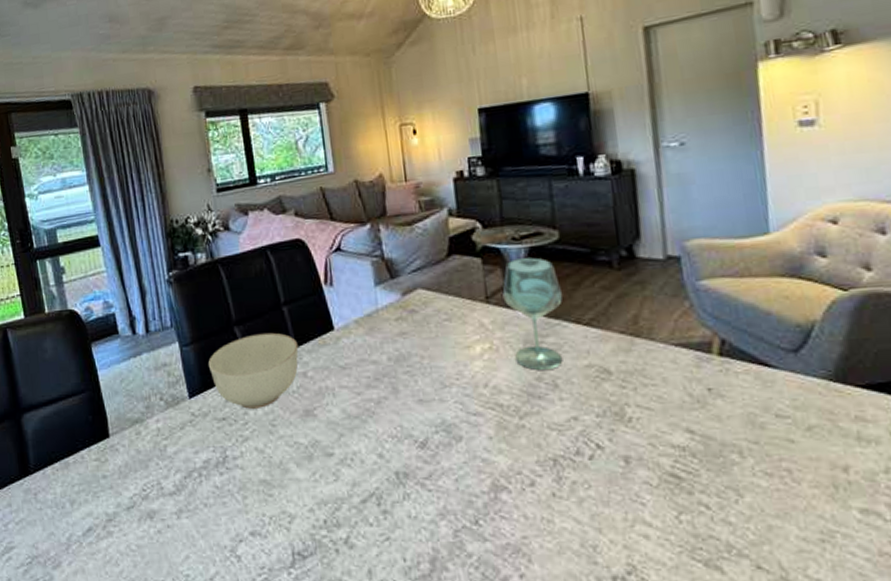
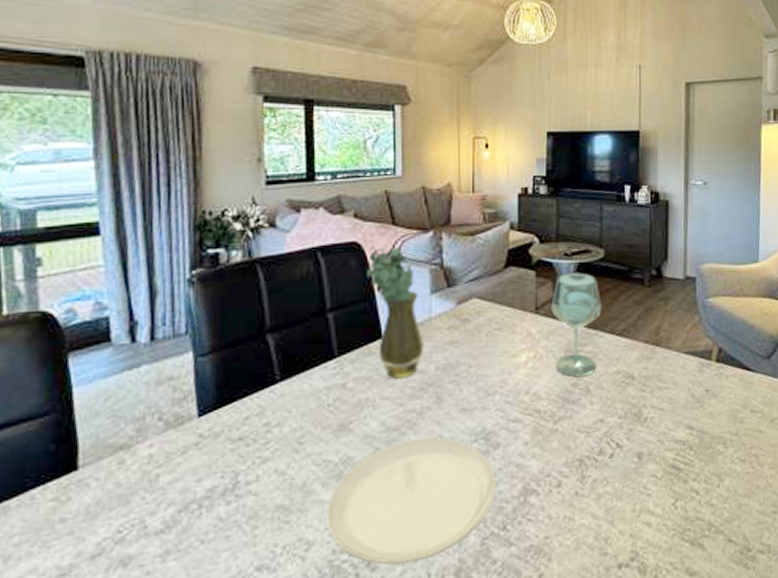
bowl: present [208,332,299,409] -> none [228,341,340,426]
plate: none [303,426,464,545] -> present [327,437,496,565]
vase: none [313,238,375,369] -> present [367,243,423,379]

